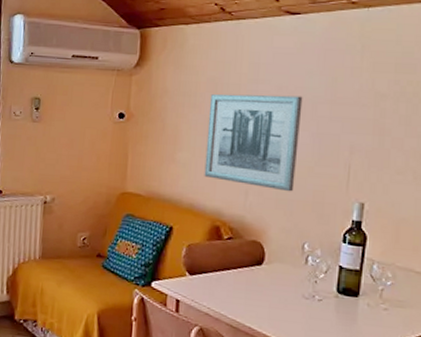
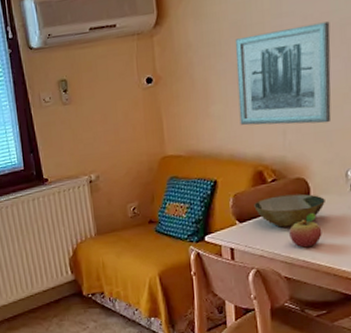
bowl: none [206,254,279,289] -> present [254,193,325,228]
fruit: none [238,278,272,315] -> present [289,212,322,248]

